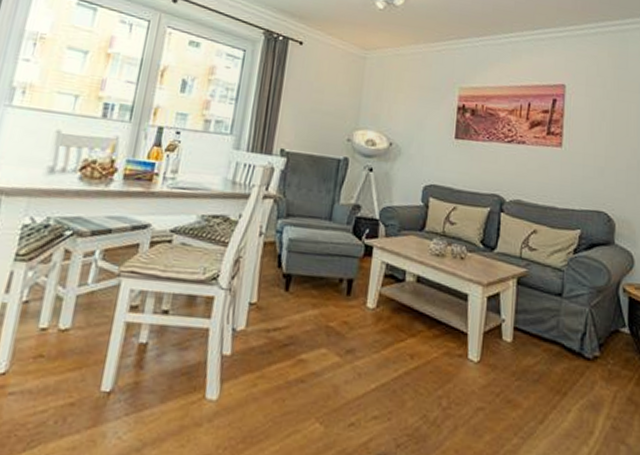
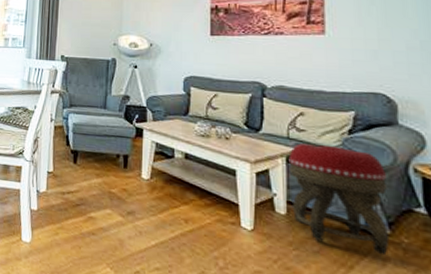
footstool: none [518,263,601,379] -> present [288,143,390,256]

